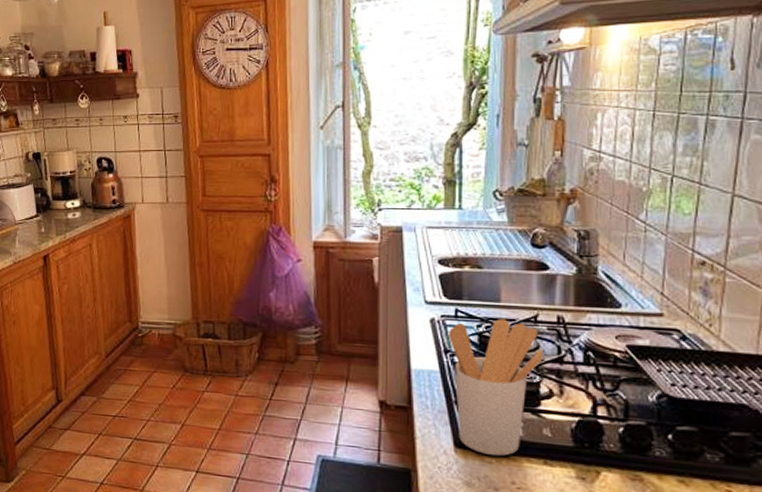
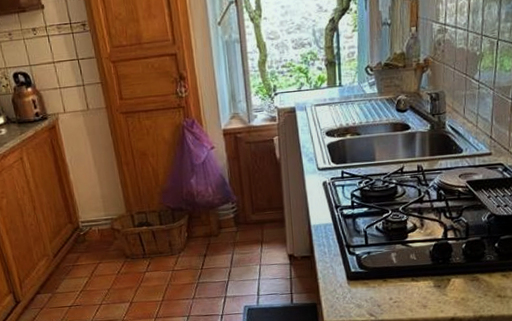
utensil holder: present [448,319,543,456] -> none [337,174,408,282]

